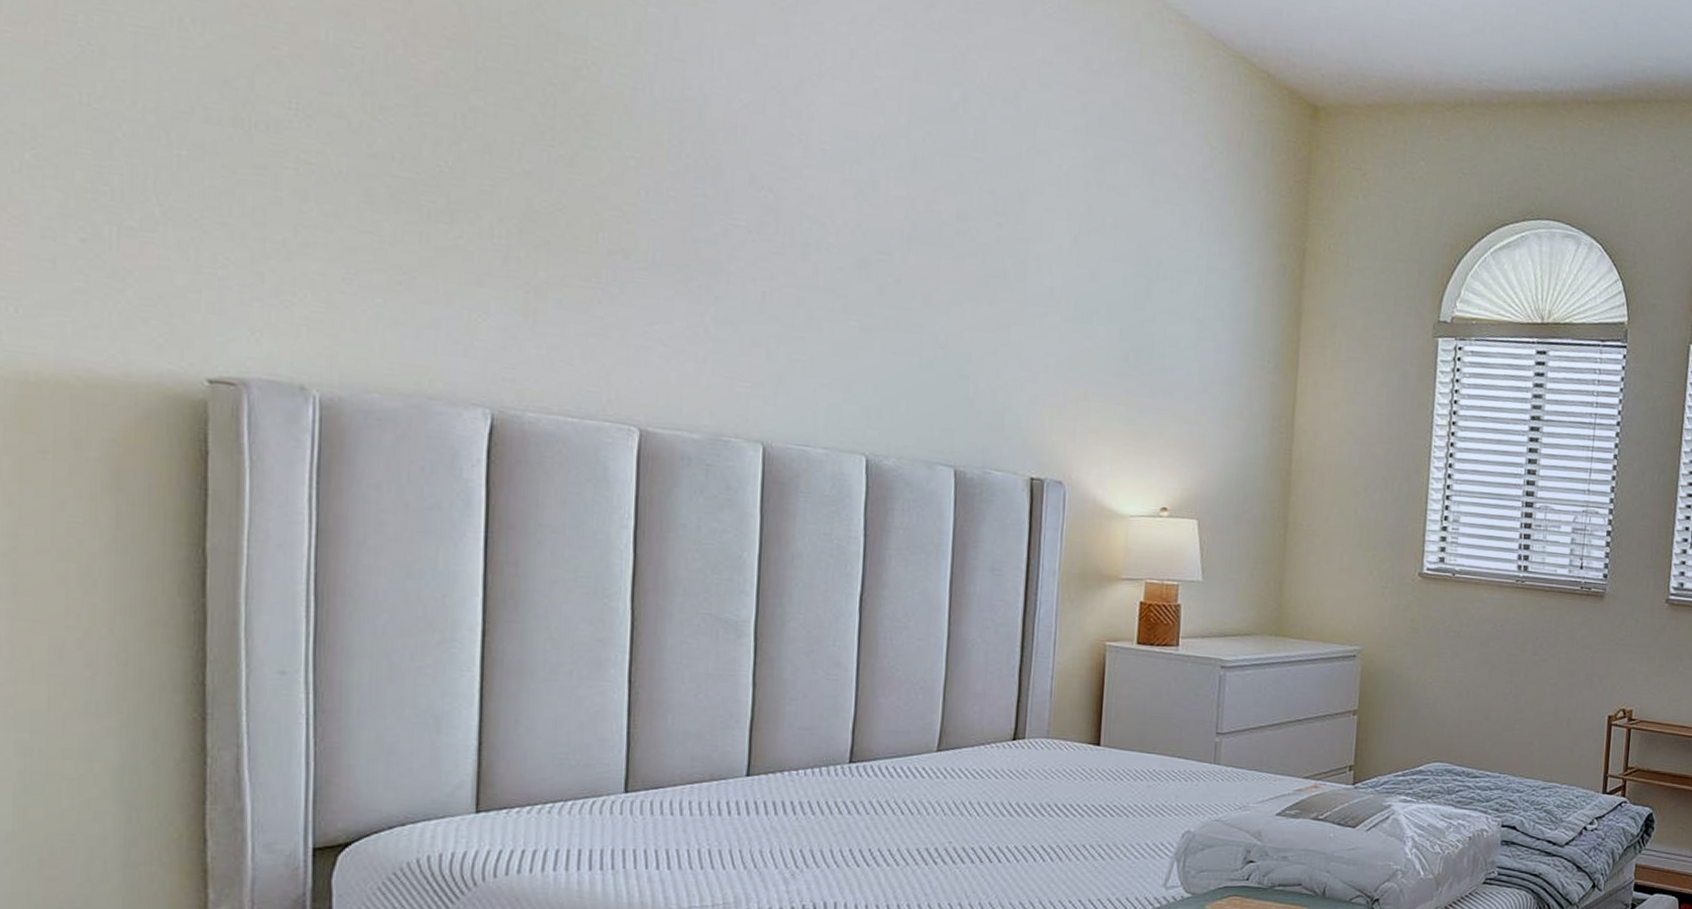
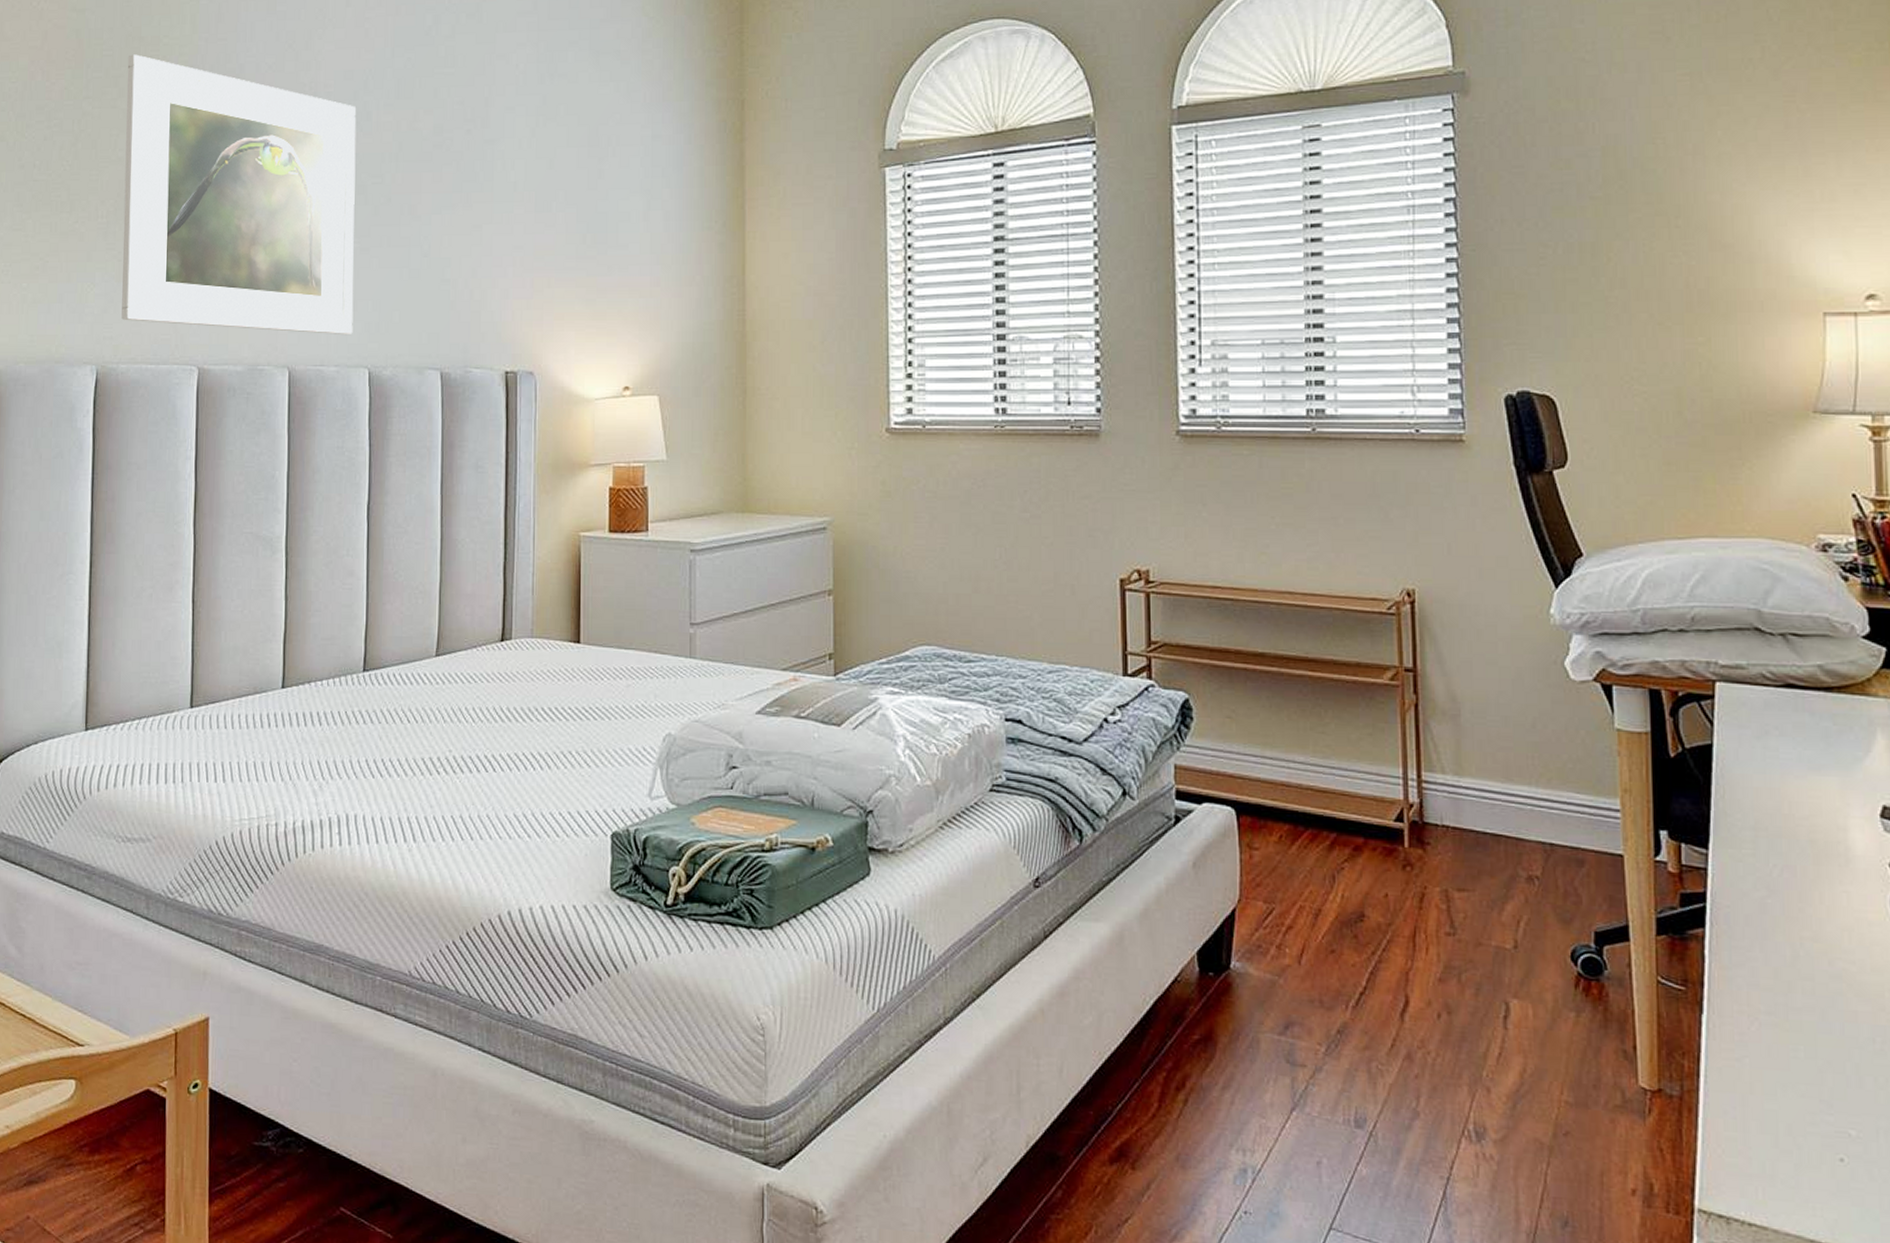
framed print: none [529,50,860,418] -> present [121,54,357,336]

